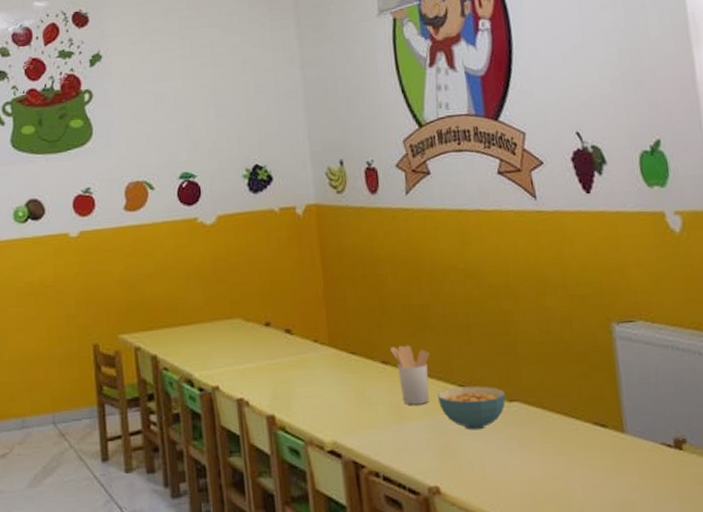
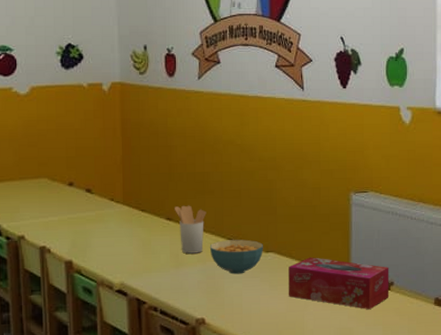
tissue box: none [540,407,683,477] -> present [289,257,389,310]

